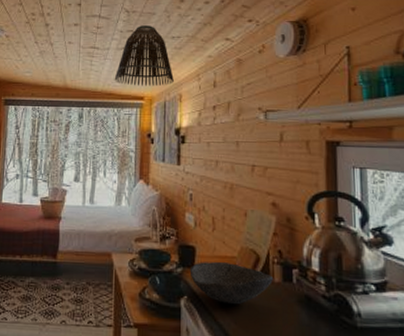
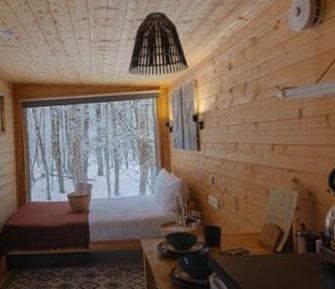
bowl: present [189,261,273,305] -> none [216,238,297,277]

